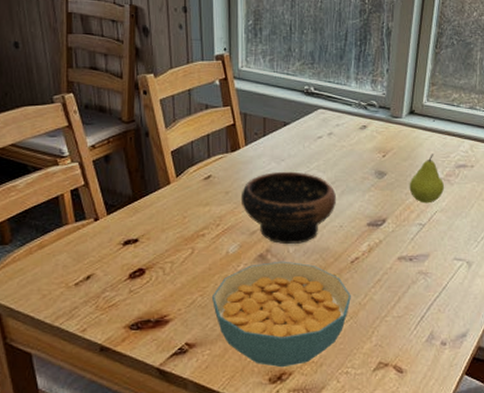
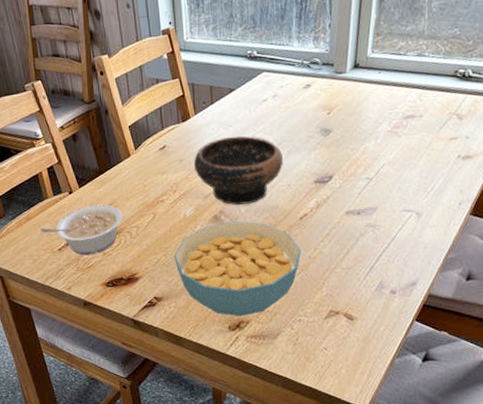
legume: none [55,235,156,292] -> present [41,204,123,256]
fruit: present [409,154,445,204] -> none [355,106,392,158]

